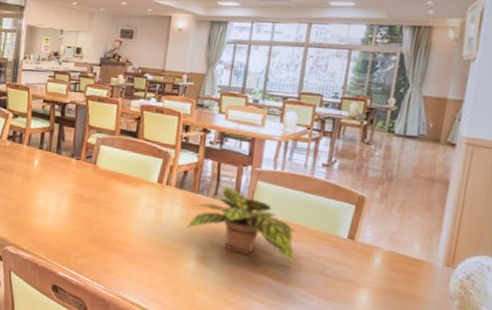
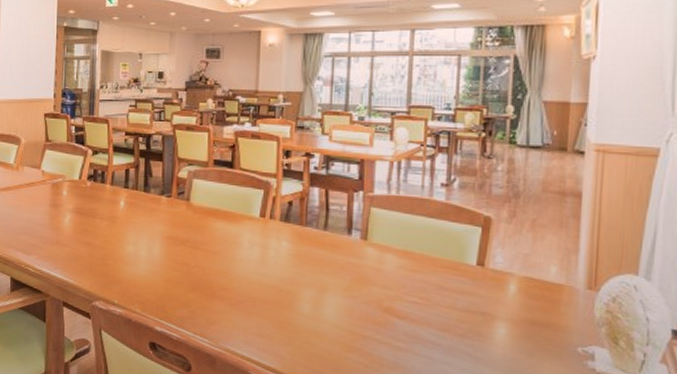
plant: present [186,185,297,264] -> none [296,215,420,299]

